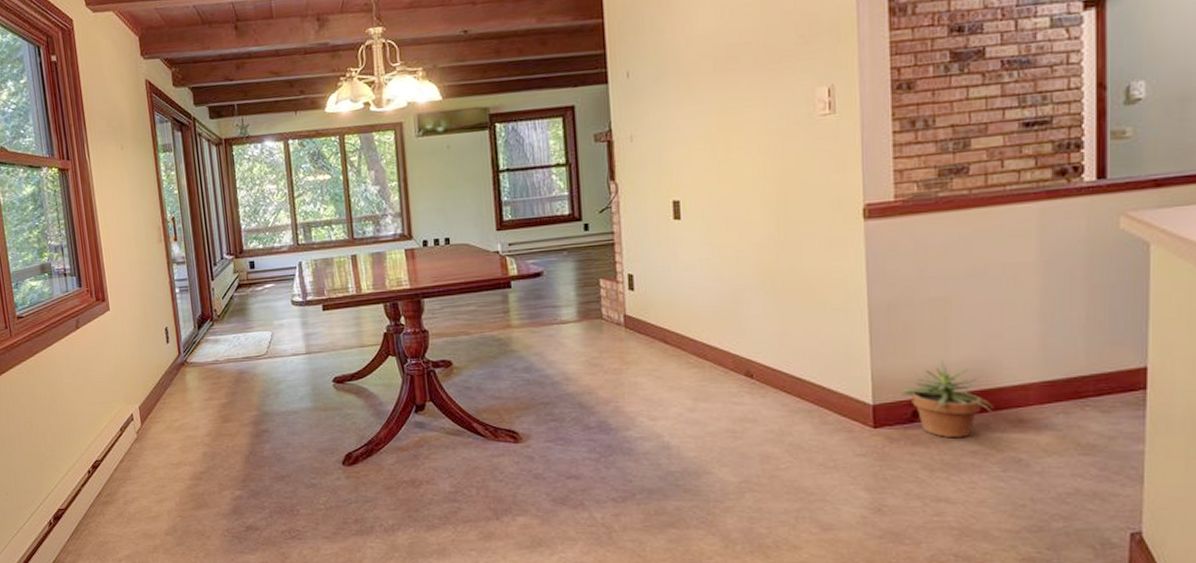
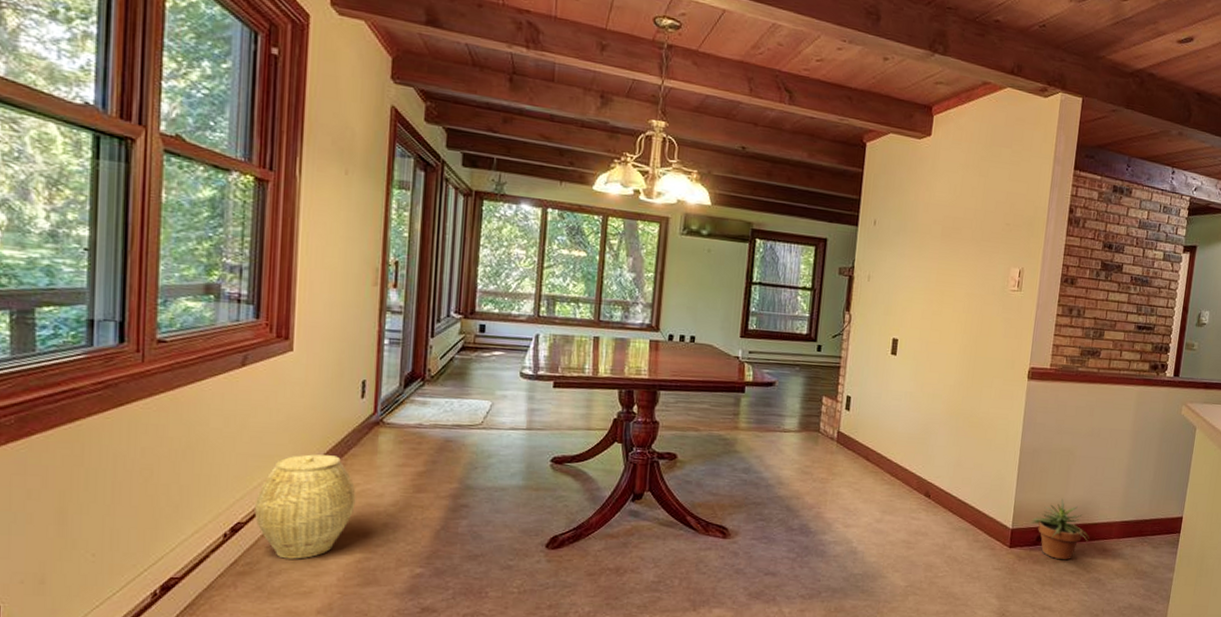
woven basket: none [105,396,179,489] -> present [254,454,356,559]

